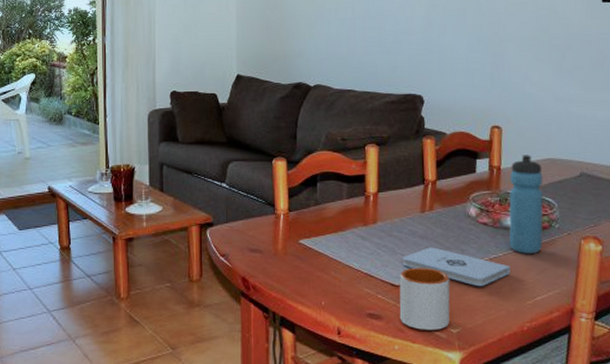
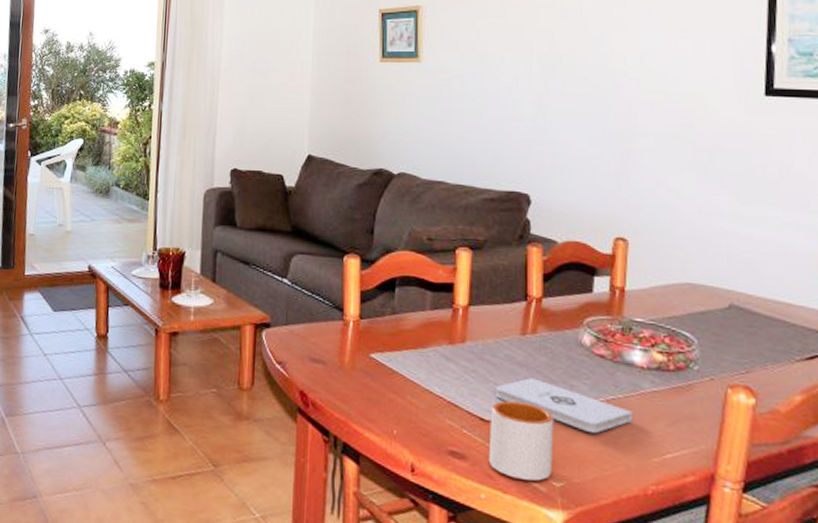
water bottle: present [509,155,543,254] -> none [632,276,680,400]

